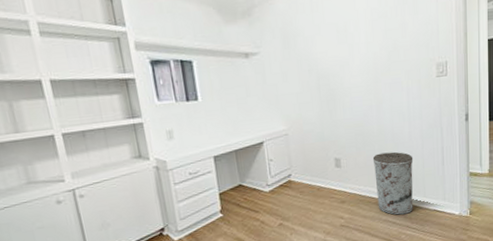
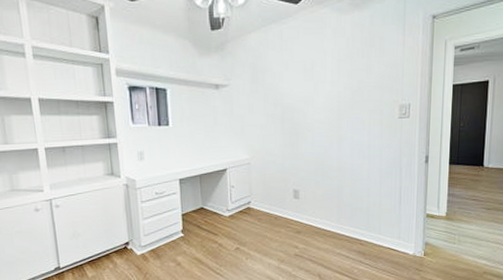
trash can: present [372,151,414,215] -> none [330,187,371,250]

